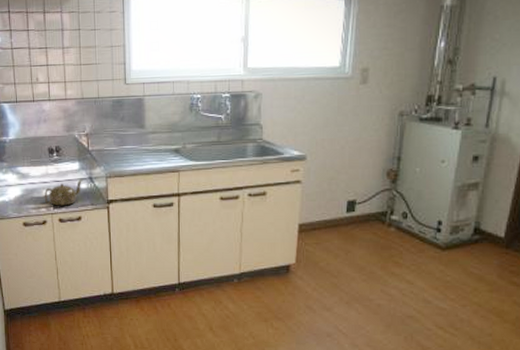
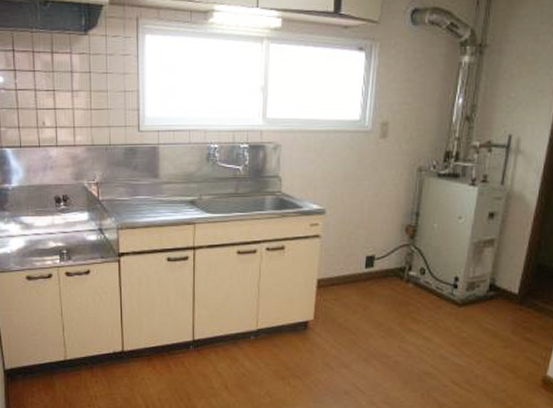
teapot: present [44,179,83,206] -> none [49,230,92,259]

